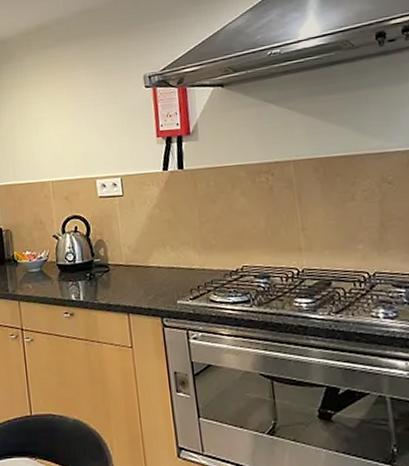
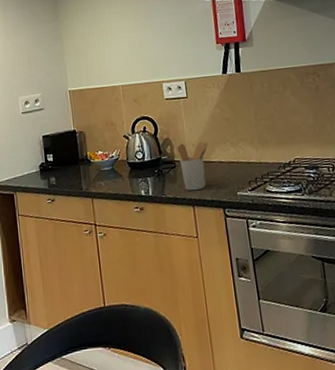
utensil holder: none [111,244,146,298] -> present [177,142,208,191]

